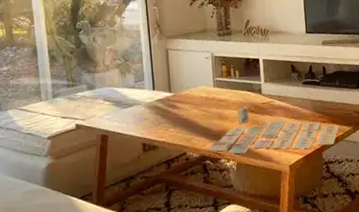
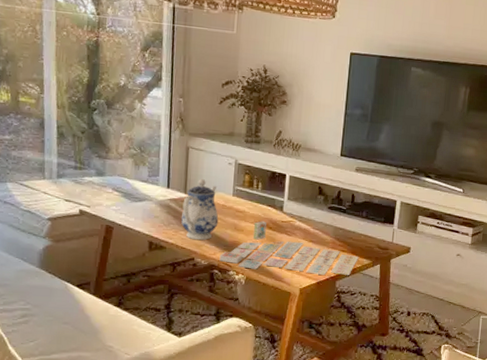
teapot: none [169,76,204,135] -> present [181,179,219,240]

